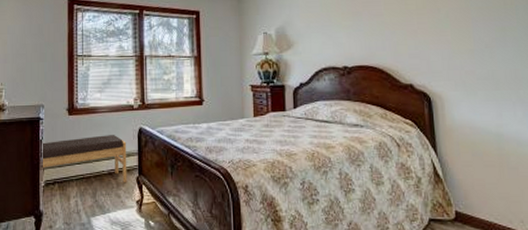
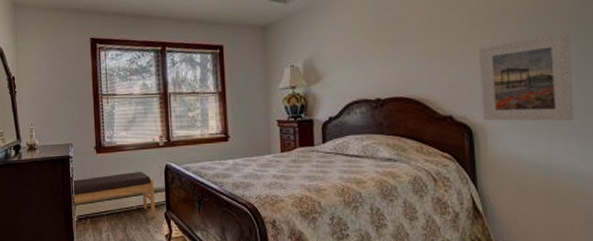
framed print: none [434,11,520,92] -> present [479,32,575,121]

